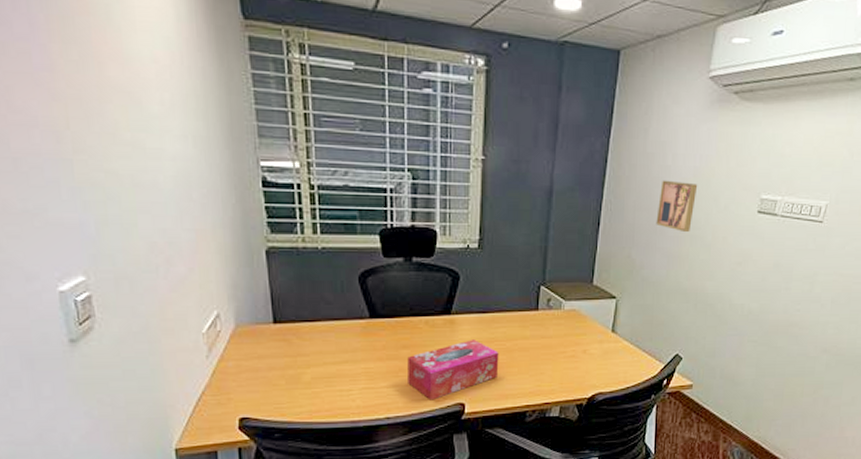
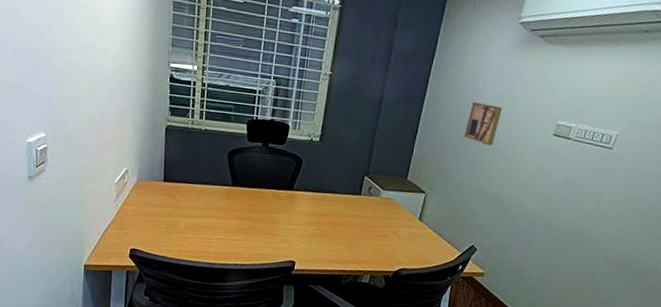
tissue box: present [407,339,499,401] -> none [254,212,326,256]

